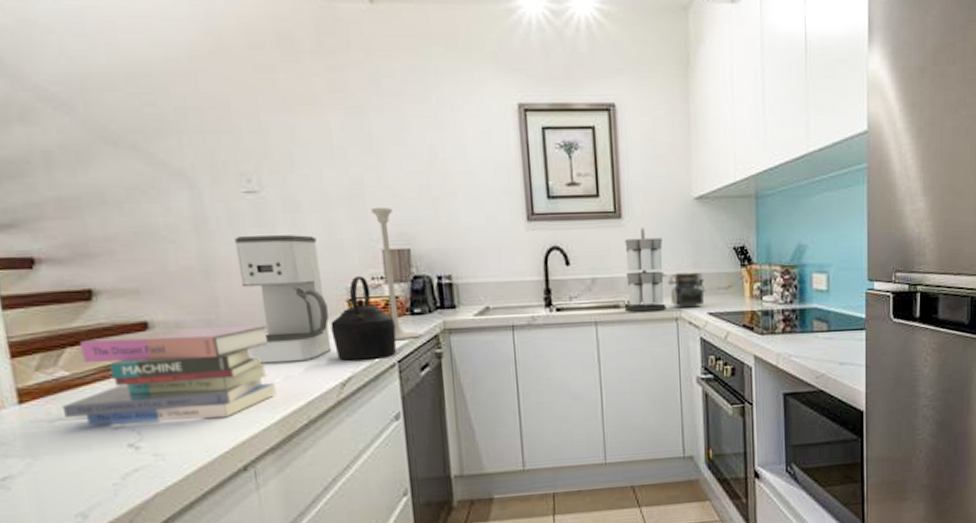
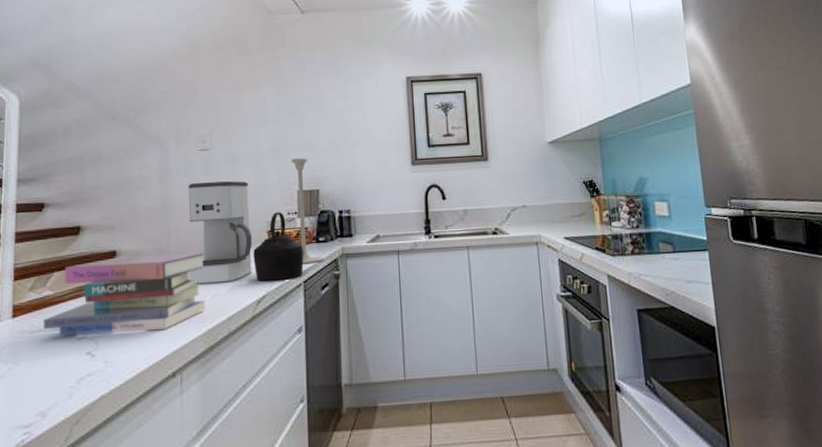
spice rack: present [625,227,666,312] -> none [491,167,528,238]
jar: present [668,271,706,308] -> none [528,202,561,234]

